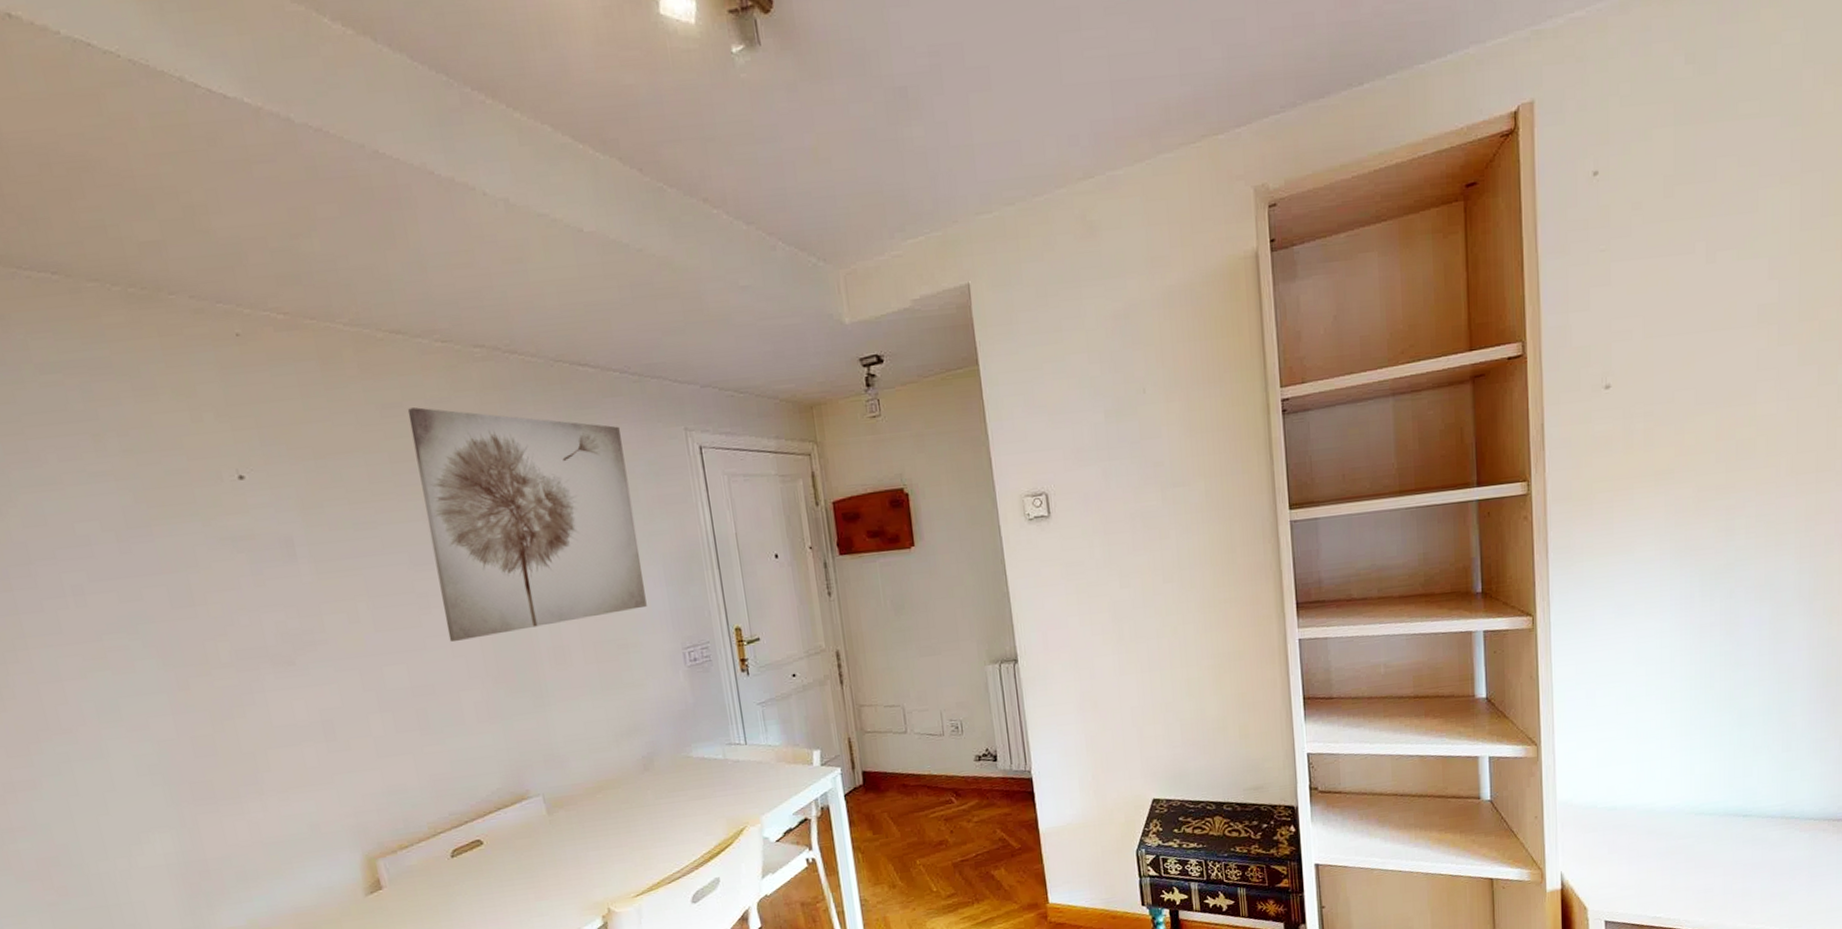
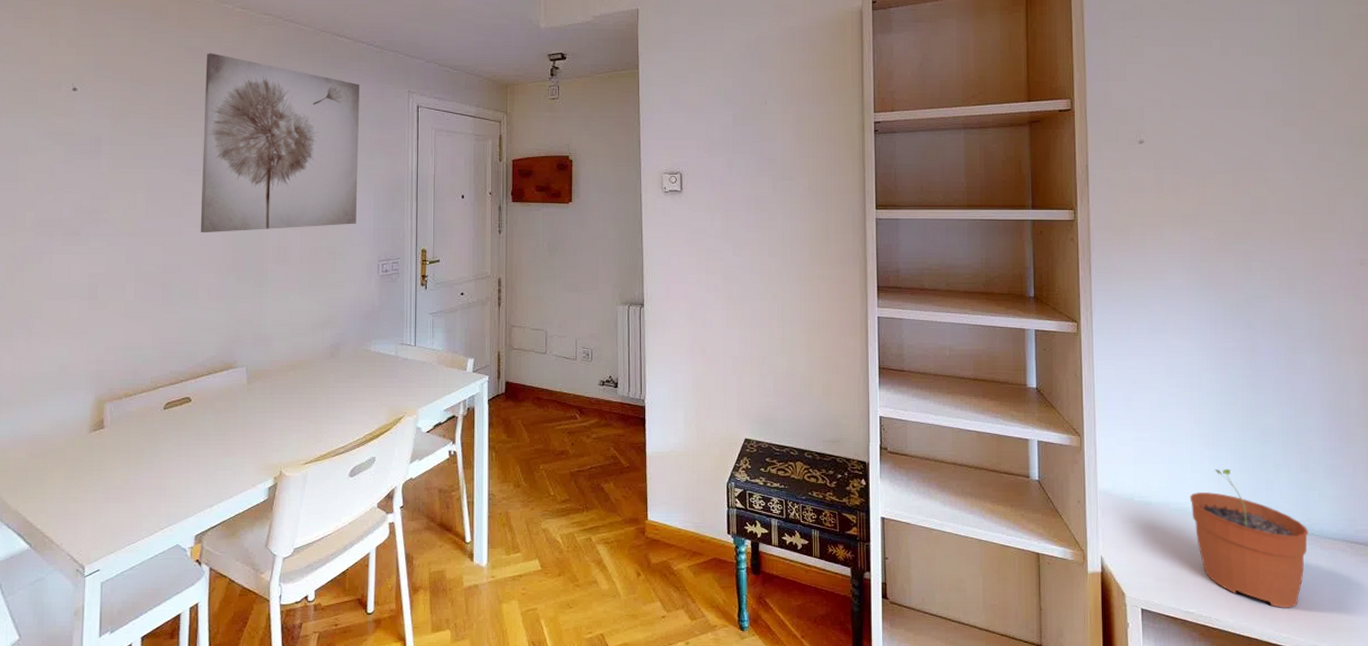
plant pot: none [1658,759,1788,900] -> present [1189,469,1309,609]

